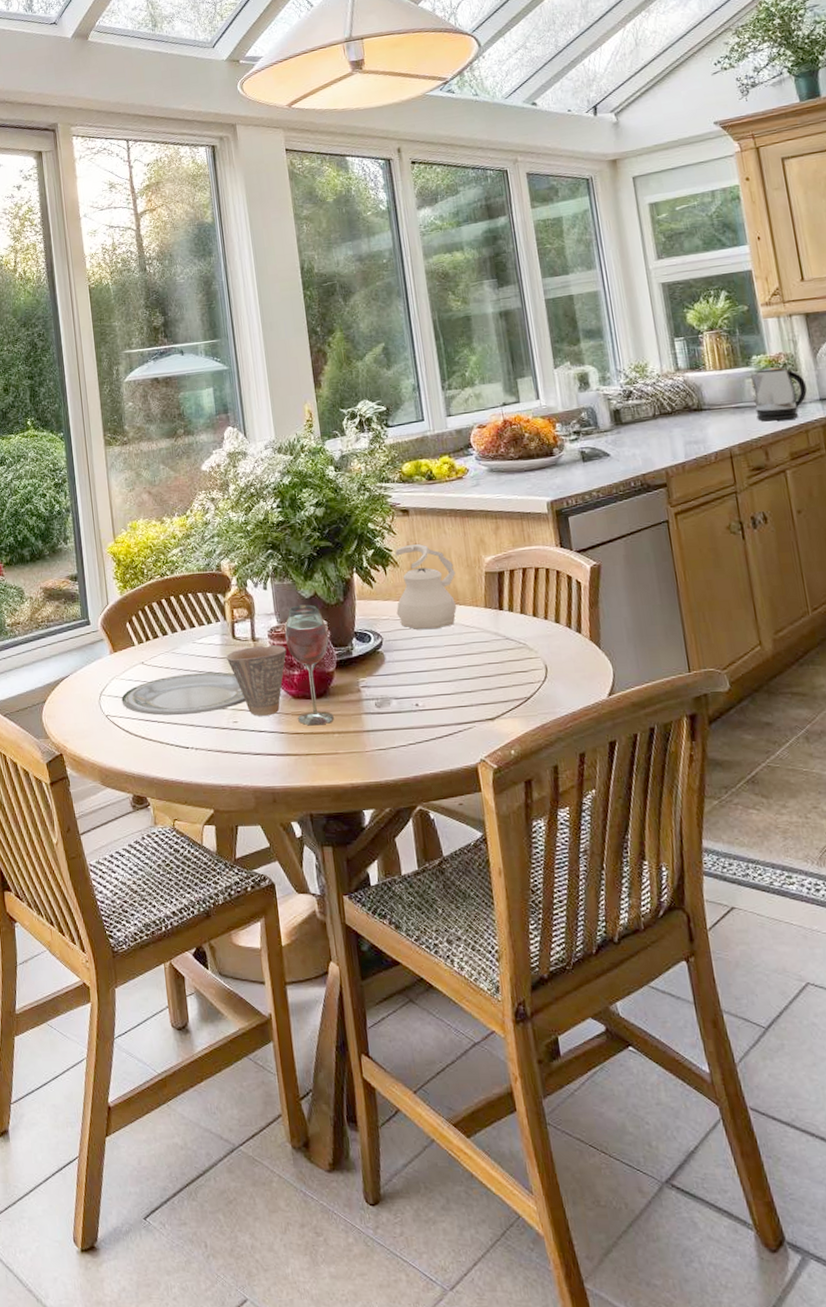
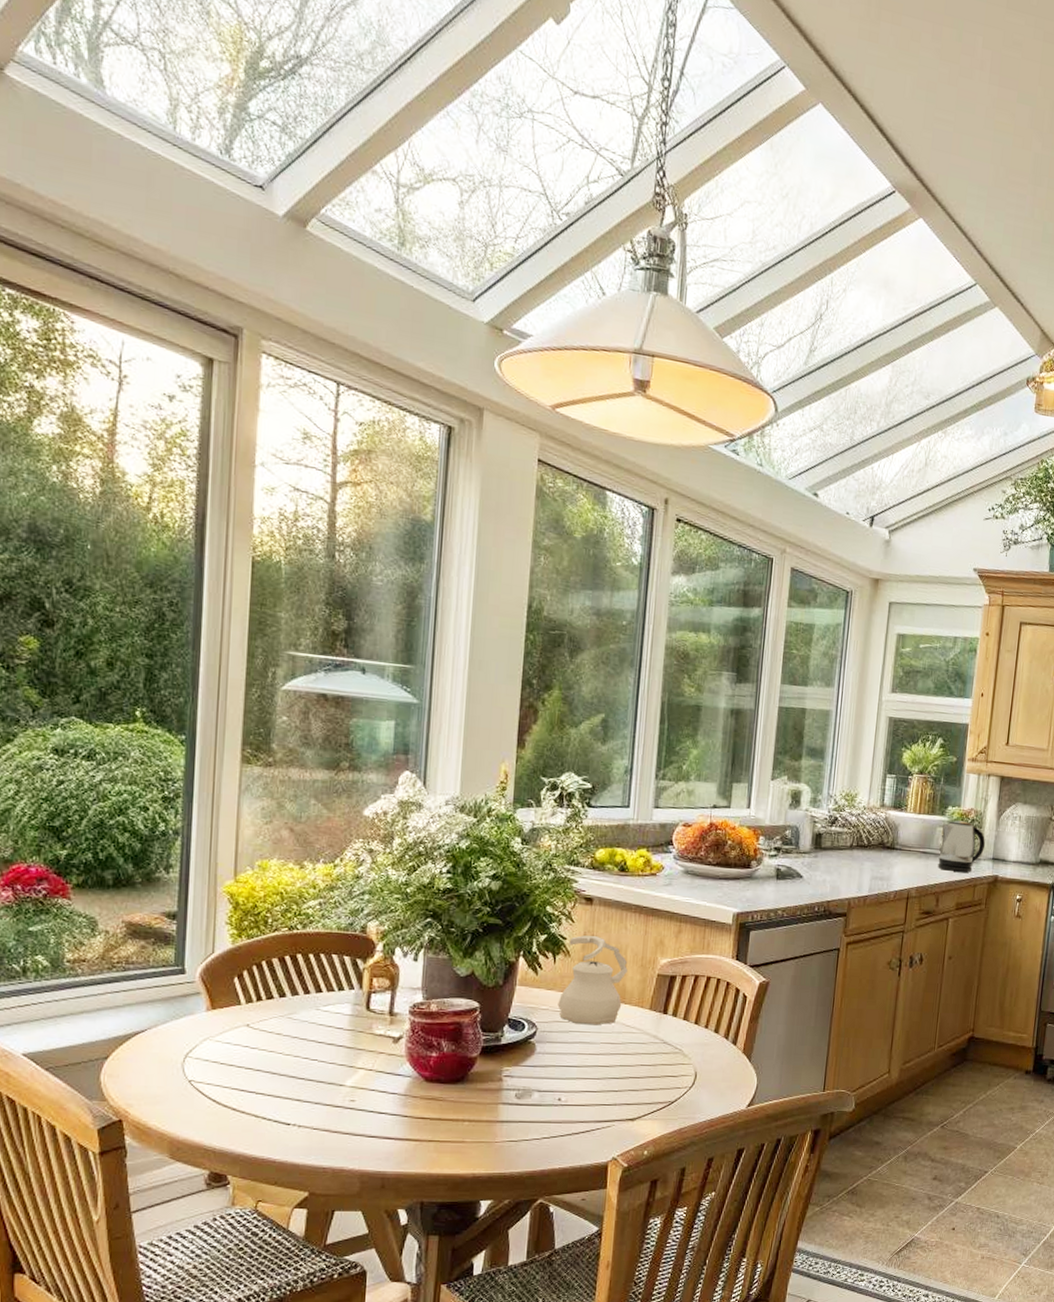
plate: present [121,672,246,716] -> none [212,1043,370,1089]
cup: present [226,645,287,716] -> none [355,1021,428,1097]
wineglass: present [285,604,334,726] -> none [426,983,479,1112]

